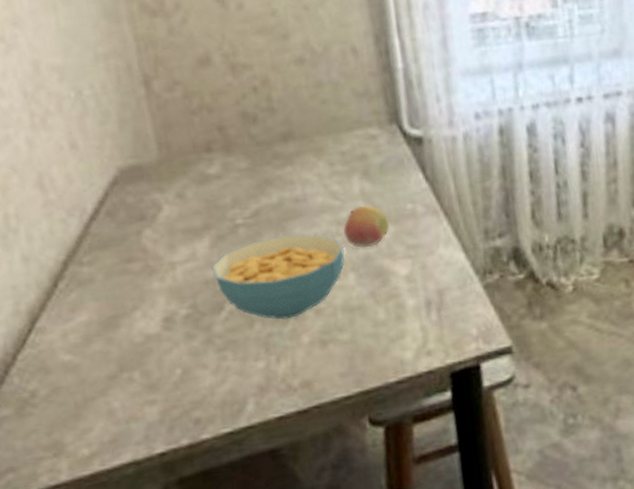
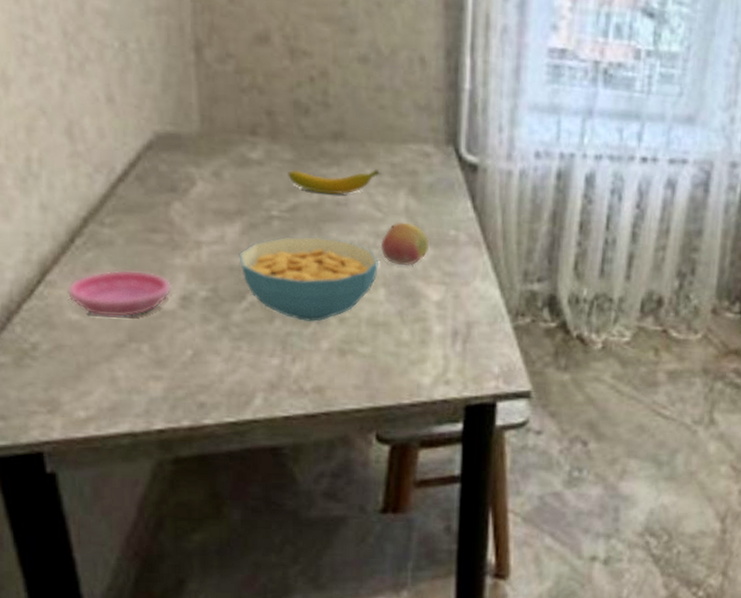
saucer: none [56,300,154,353] -> present [66,269,172,318]
banana: none [246,161,332,195] -> present [288,169,380,195]

